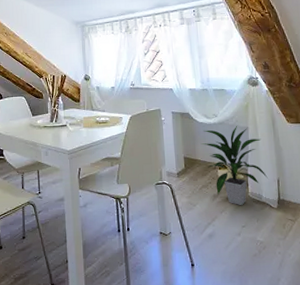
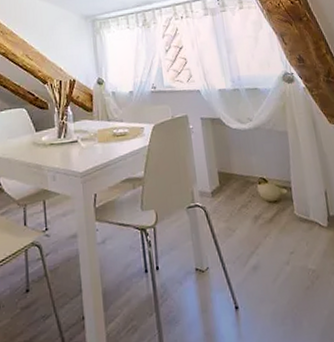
indoor plant: present [202,125,268,206] -> none [237,129,314,228]

